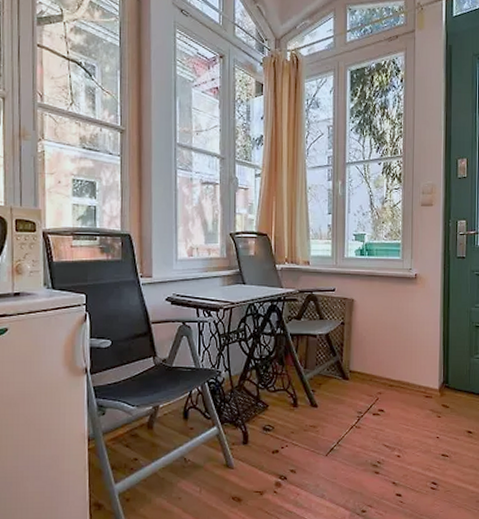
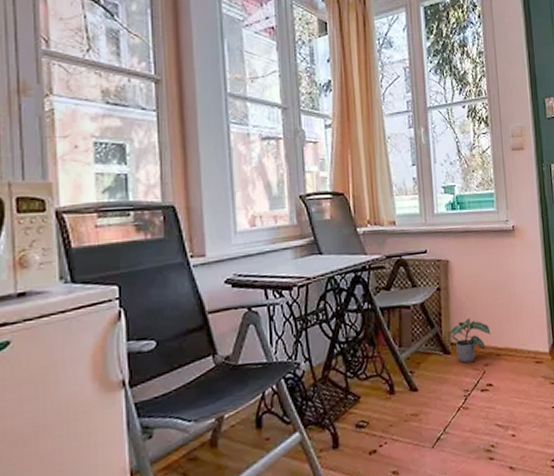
potted plant: none [347,350,386,389] -> present [447,317,491,364]

